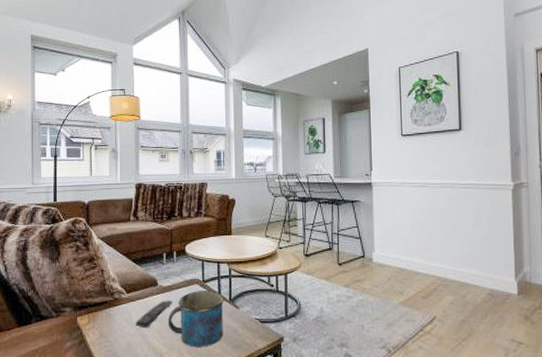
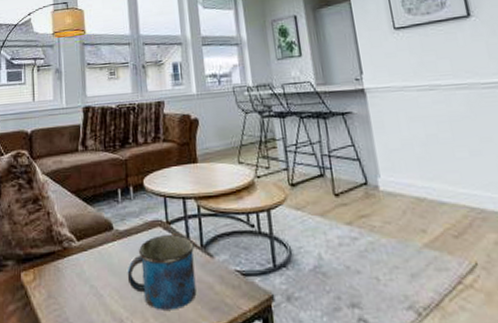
remote control: present [136,300,173,329] -> none [89,249,132,286]

